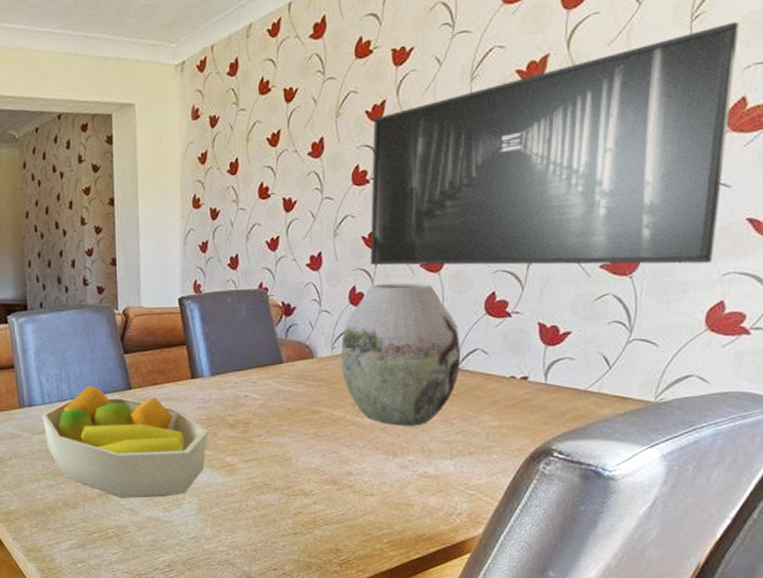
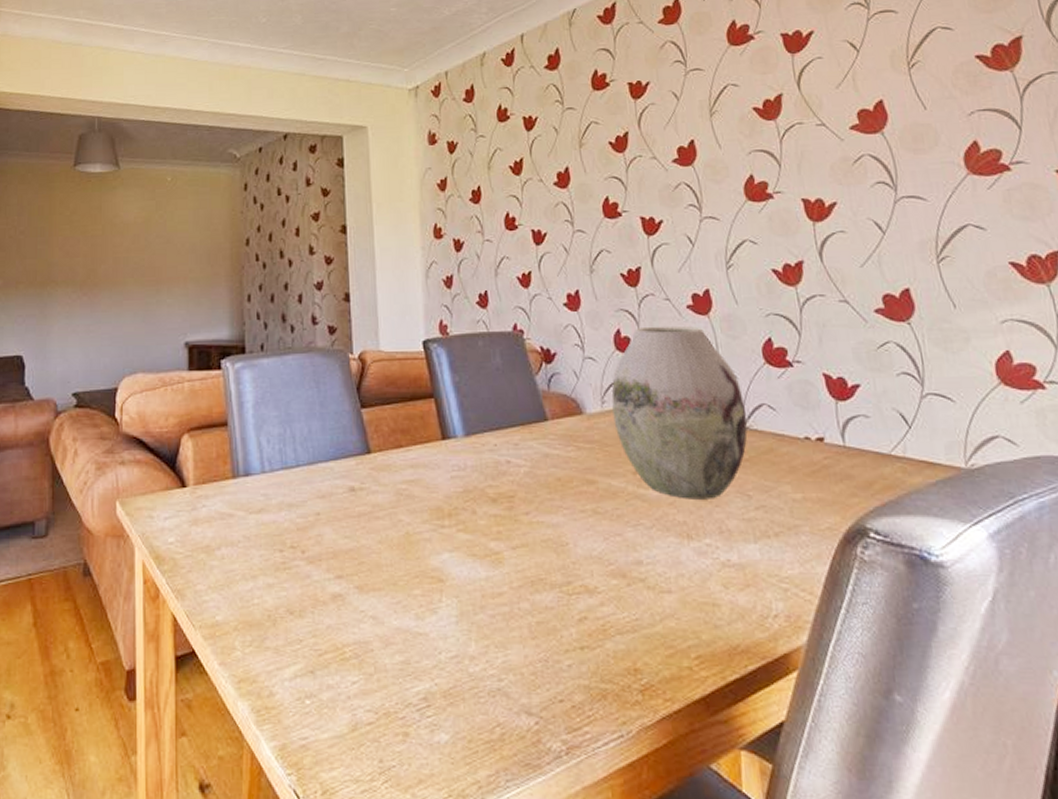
fruit bowl: present [42,385,208,498] -> none [260,448,466,601]
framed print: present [370,21,739,266] -> none [618,71,987,310]

